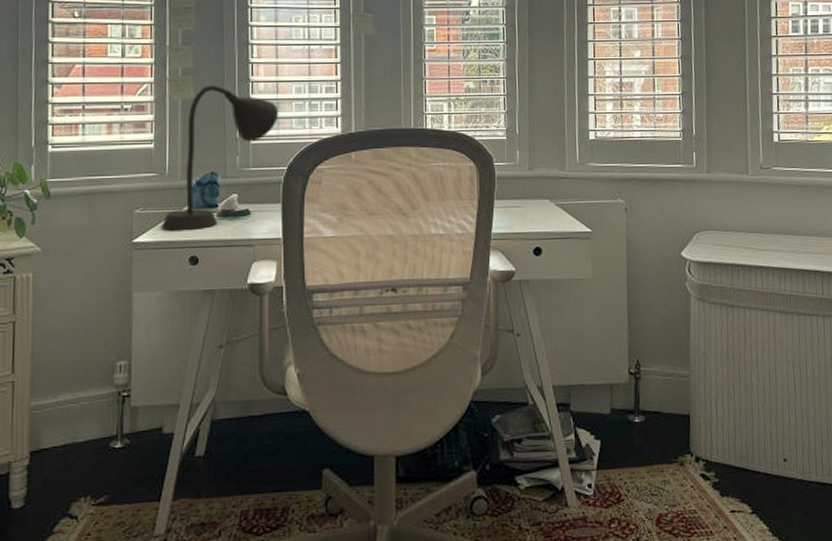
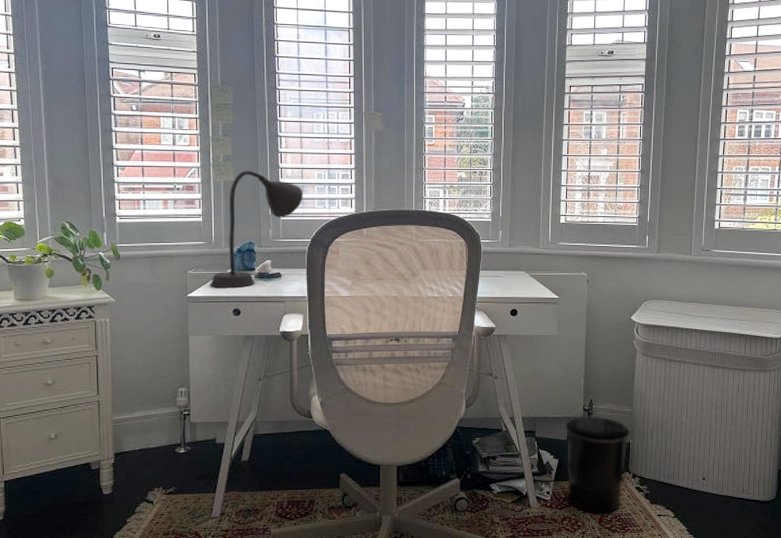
waste bin: none [607,381,690,513] -> present [565,416,631,514]

